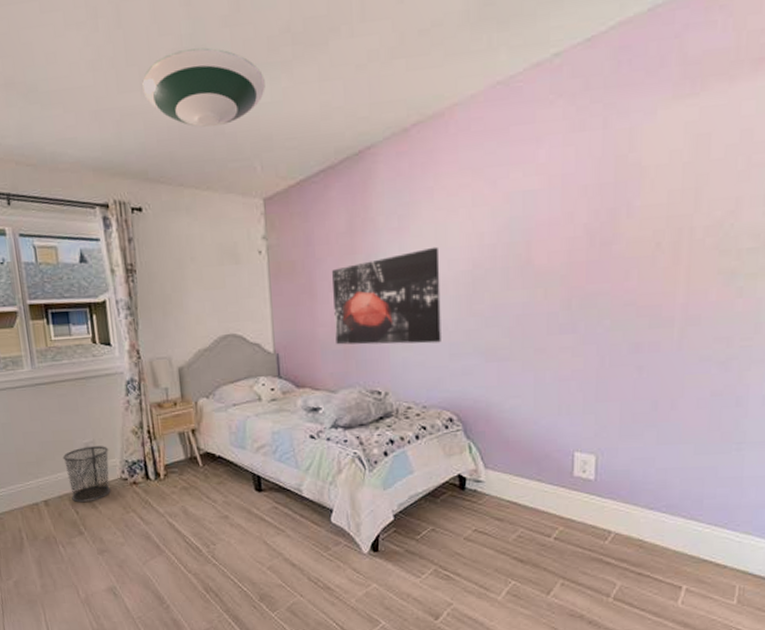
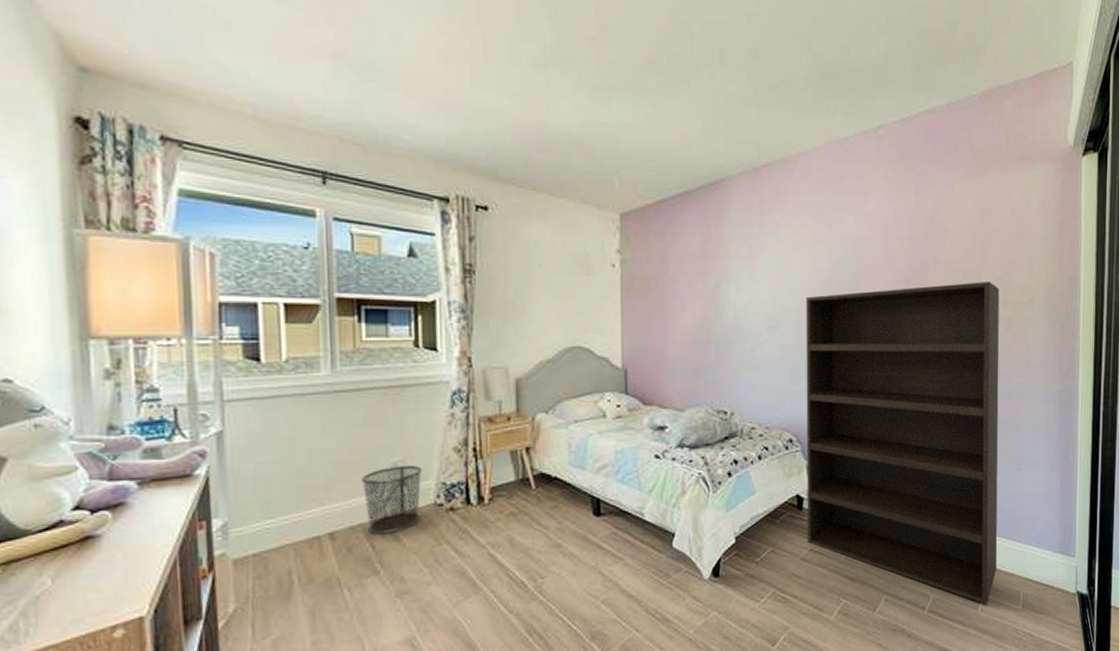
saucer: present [142,47,265,128] -> none [499,59,628,138]
wall art: present [331,246,441,345] -> none [683,277,784,367]
bookshelf: none [466,227,720,596] -> present [806,282,1000,604]

